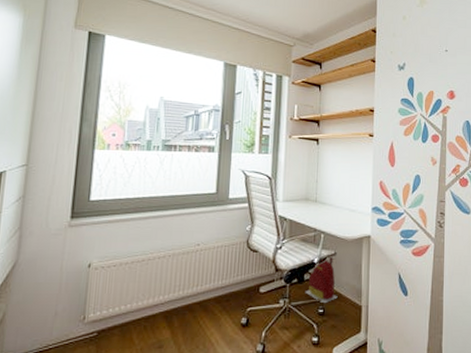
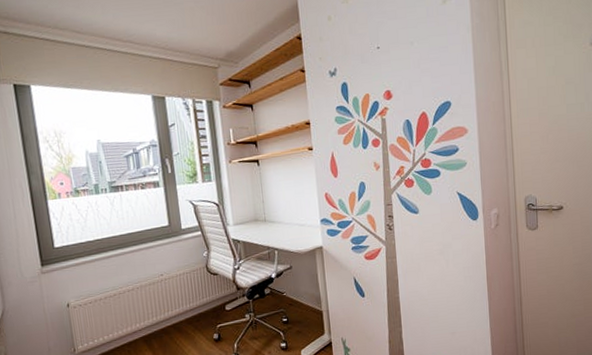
backpack: present [305,255,338,303] -> none [267,269,299,313]

